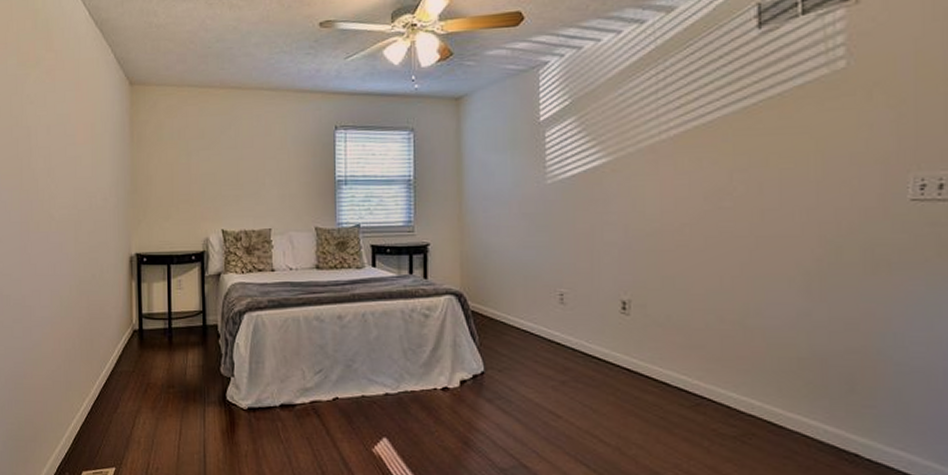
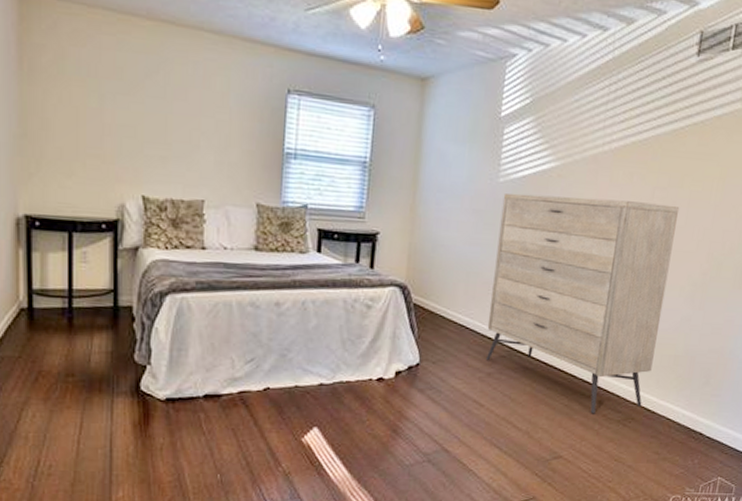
dresser: none [553,187,769,428] -> present [486,193,680,414]

